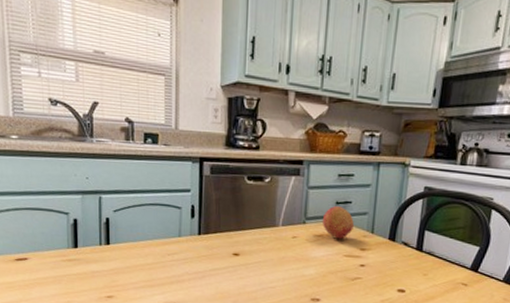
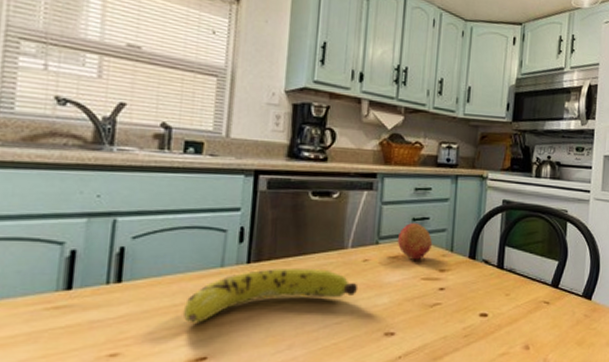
fruit: none [154,239,289,279] -> present [182,267,359,323]

